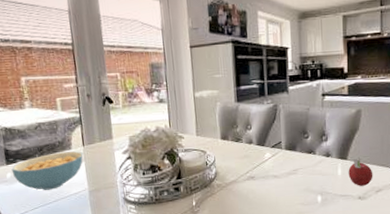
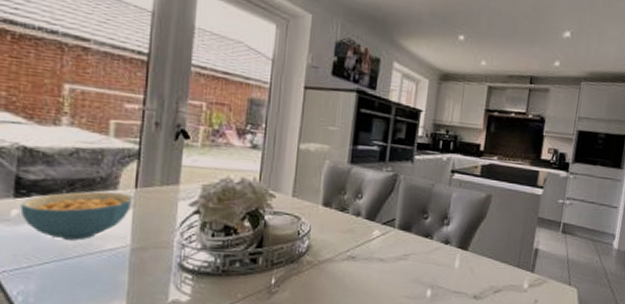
fruit: present [348,158,373,186] -> none [466,250,495,284]

